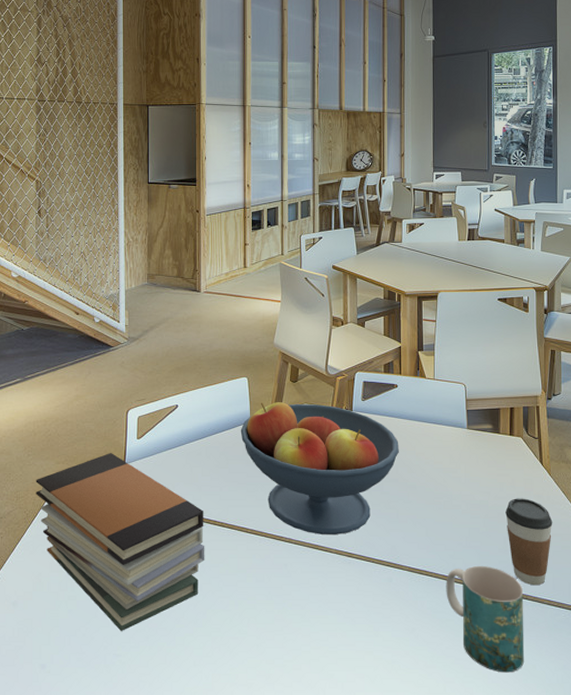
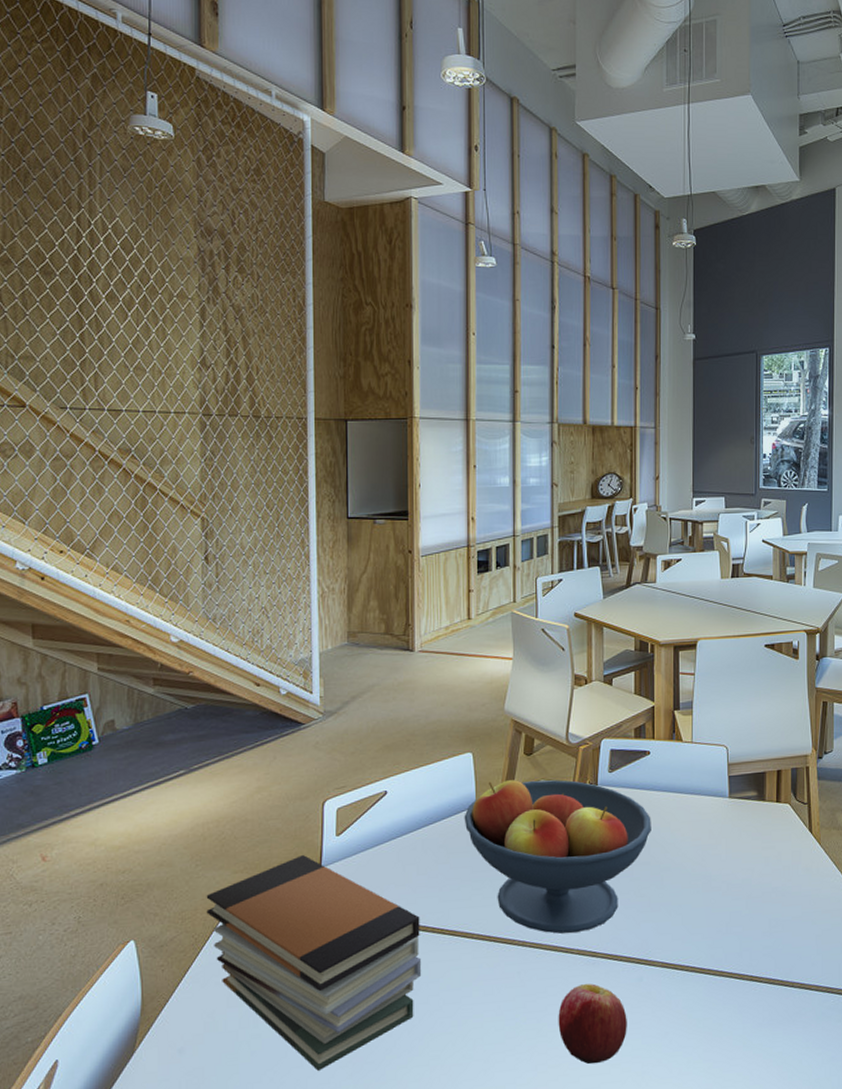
apple: none [319,580,379,650] -> present [558,984,627,1064]
mug: present [446,565,524,673] -> none [703,953,790,1072]
coffee cup: present [505,498,553,586] -> none [771,872,822,971]

